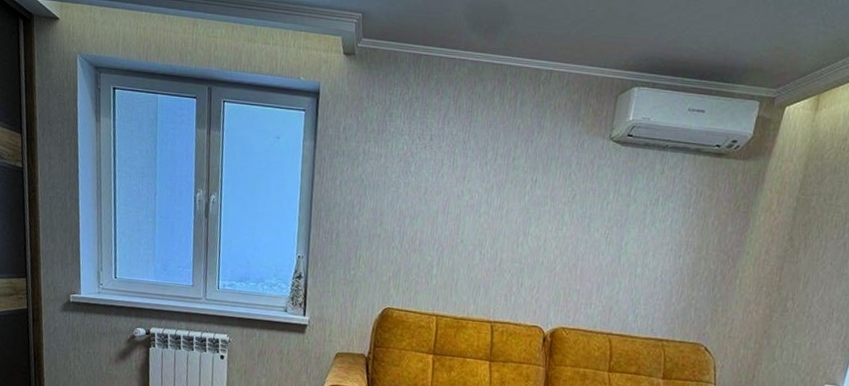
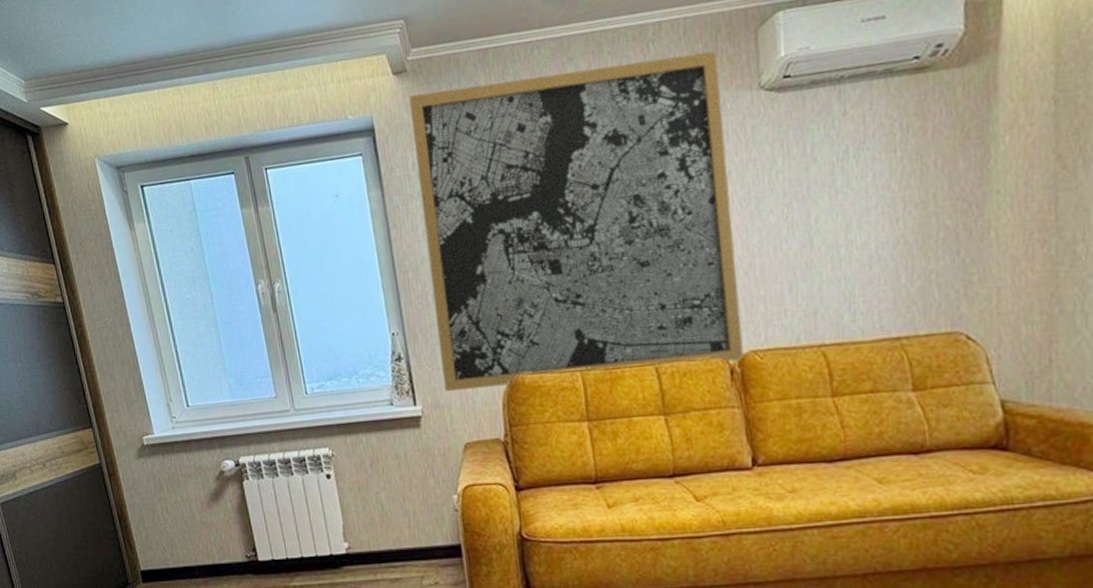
wall art: none [331,75,586,332] -> present [409,51,744,391]

